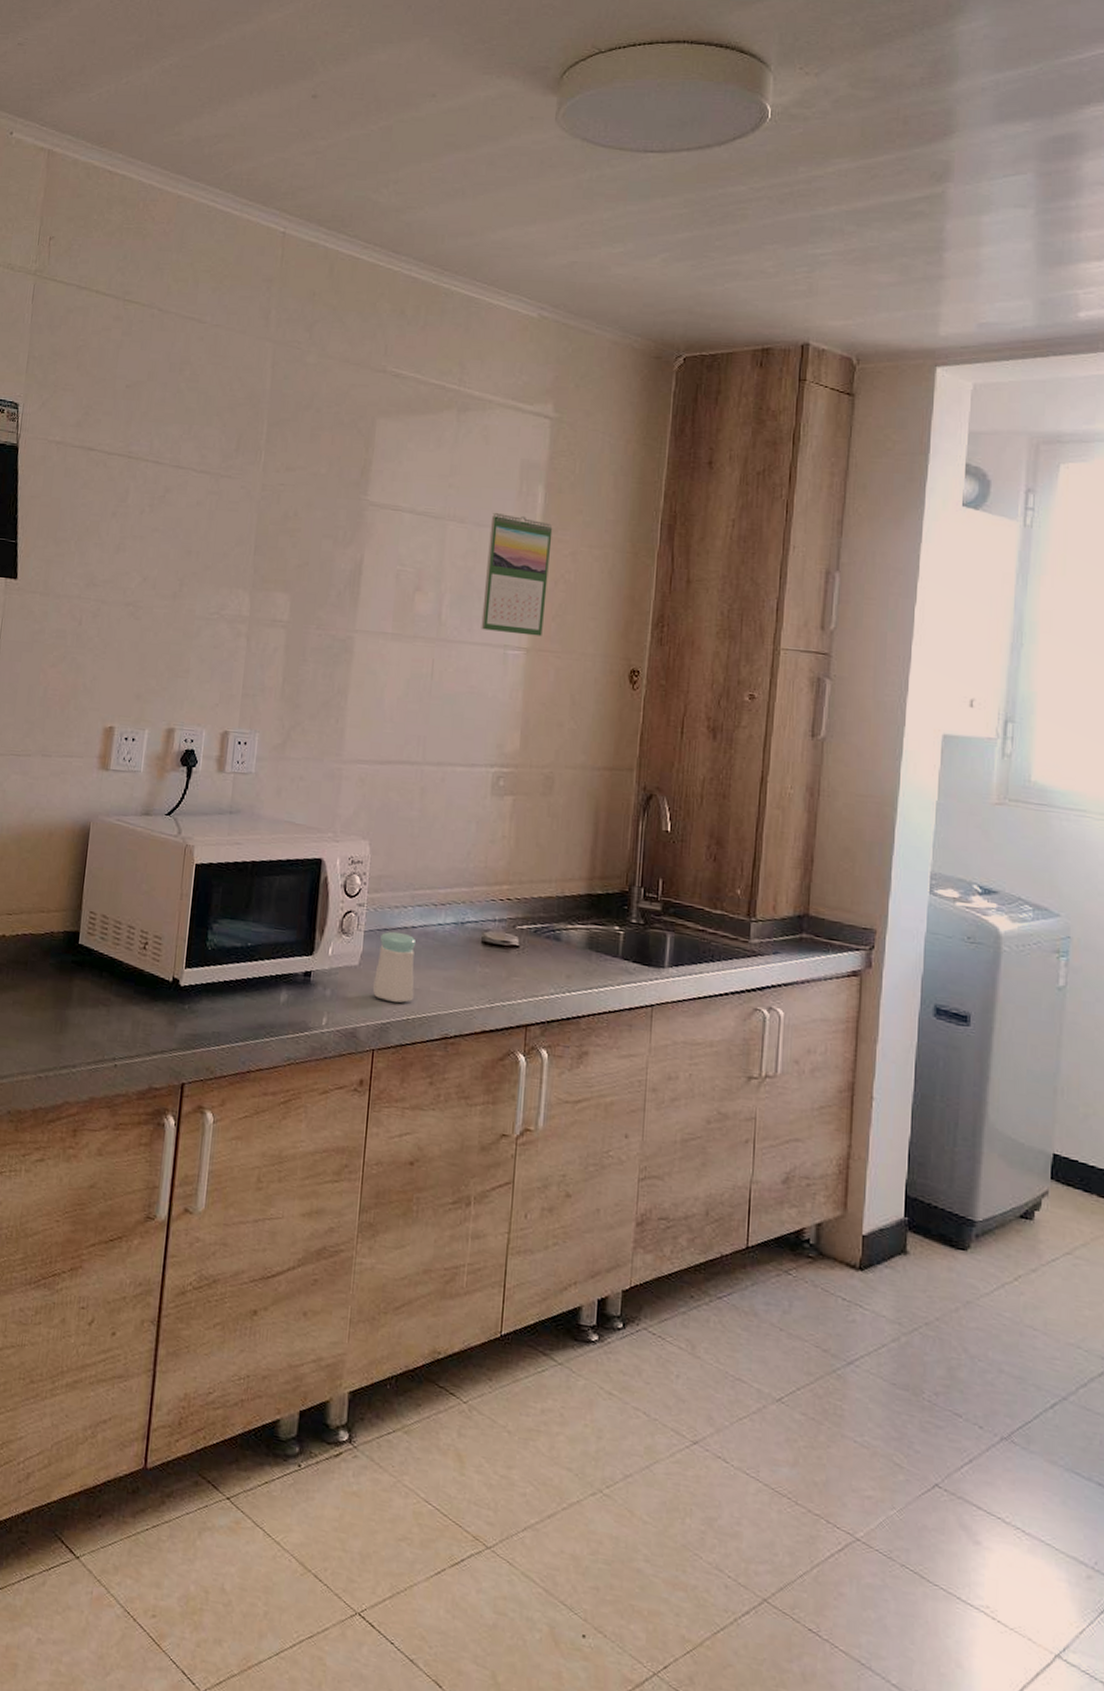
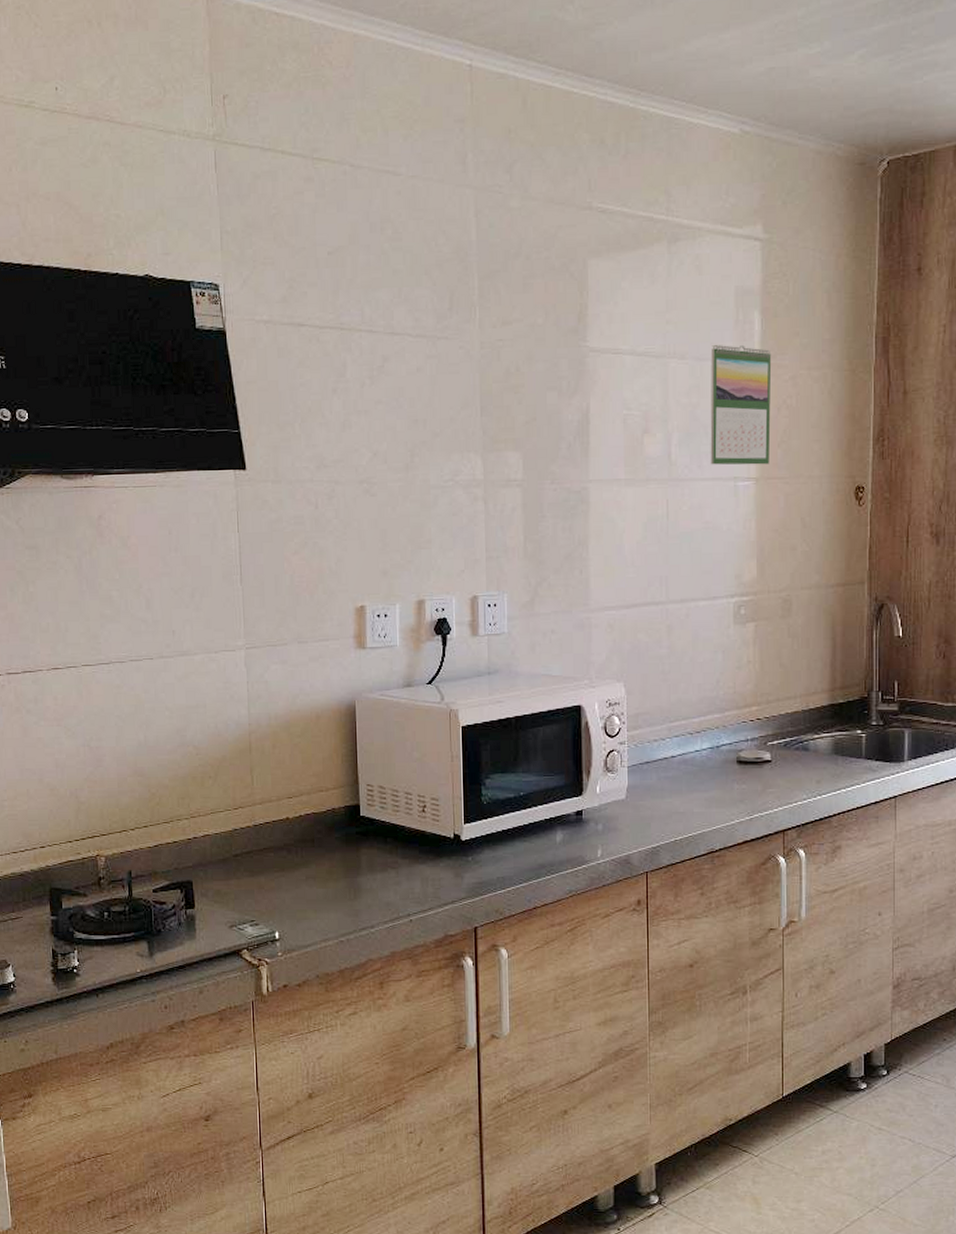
salt shaker: present [373,931,417,1003] -> none [641,763,679,827]

